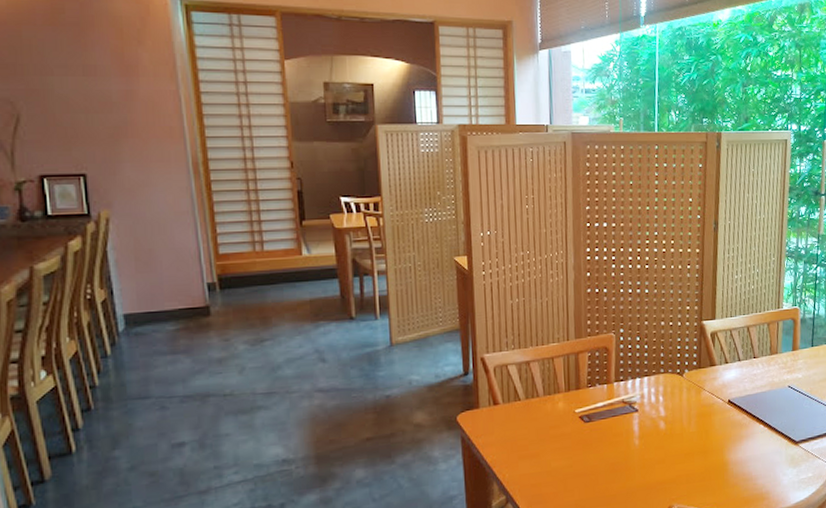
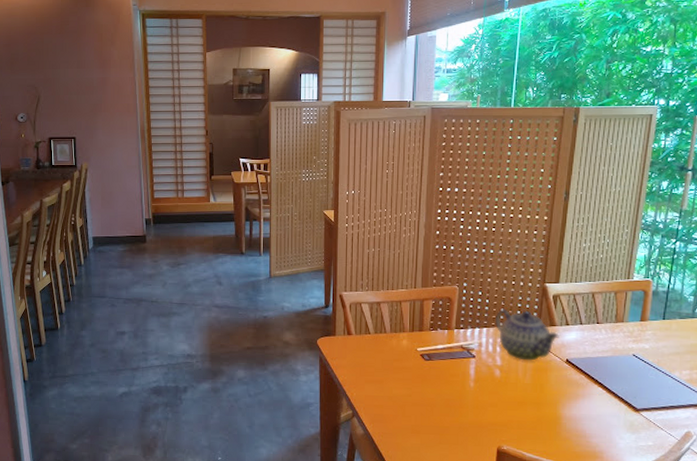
teapot: none [656,352,720,408] -> present [495,308,559,361]

